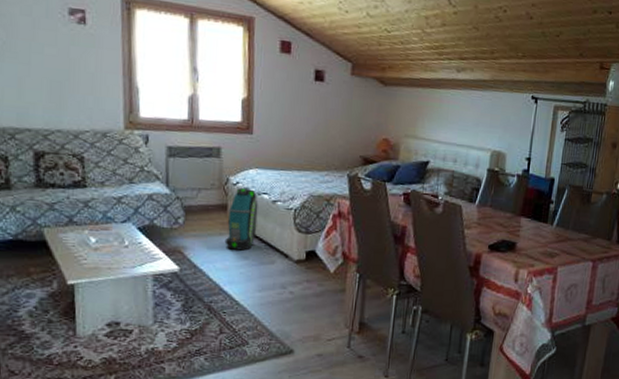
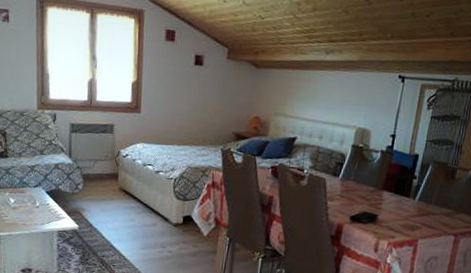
backpack: present [224,188,258,251] -> none [115,160,144,214]

